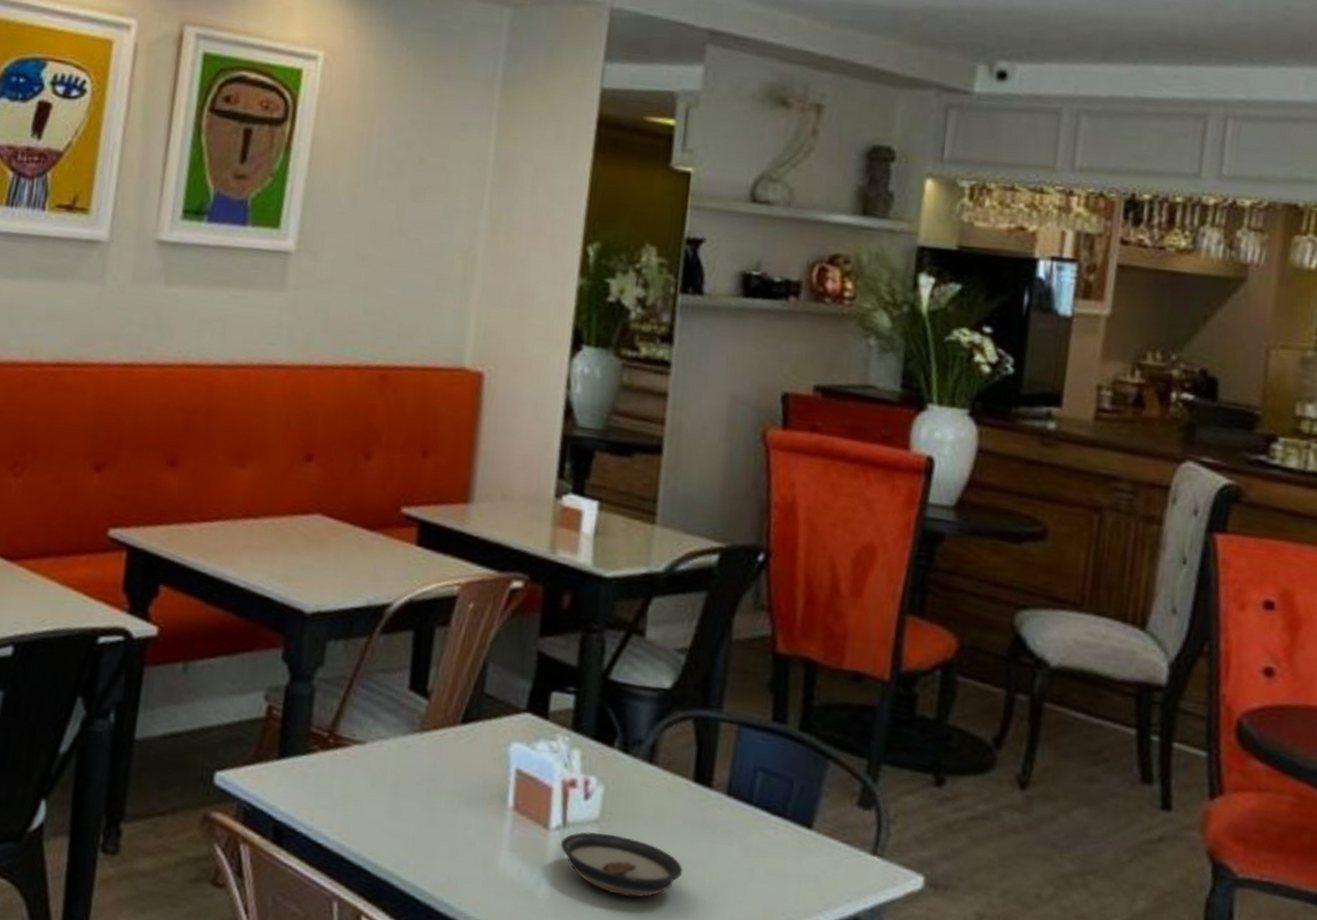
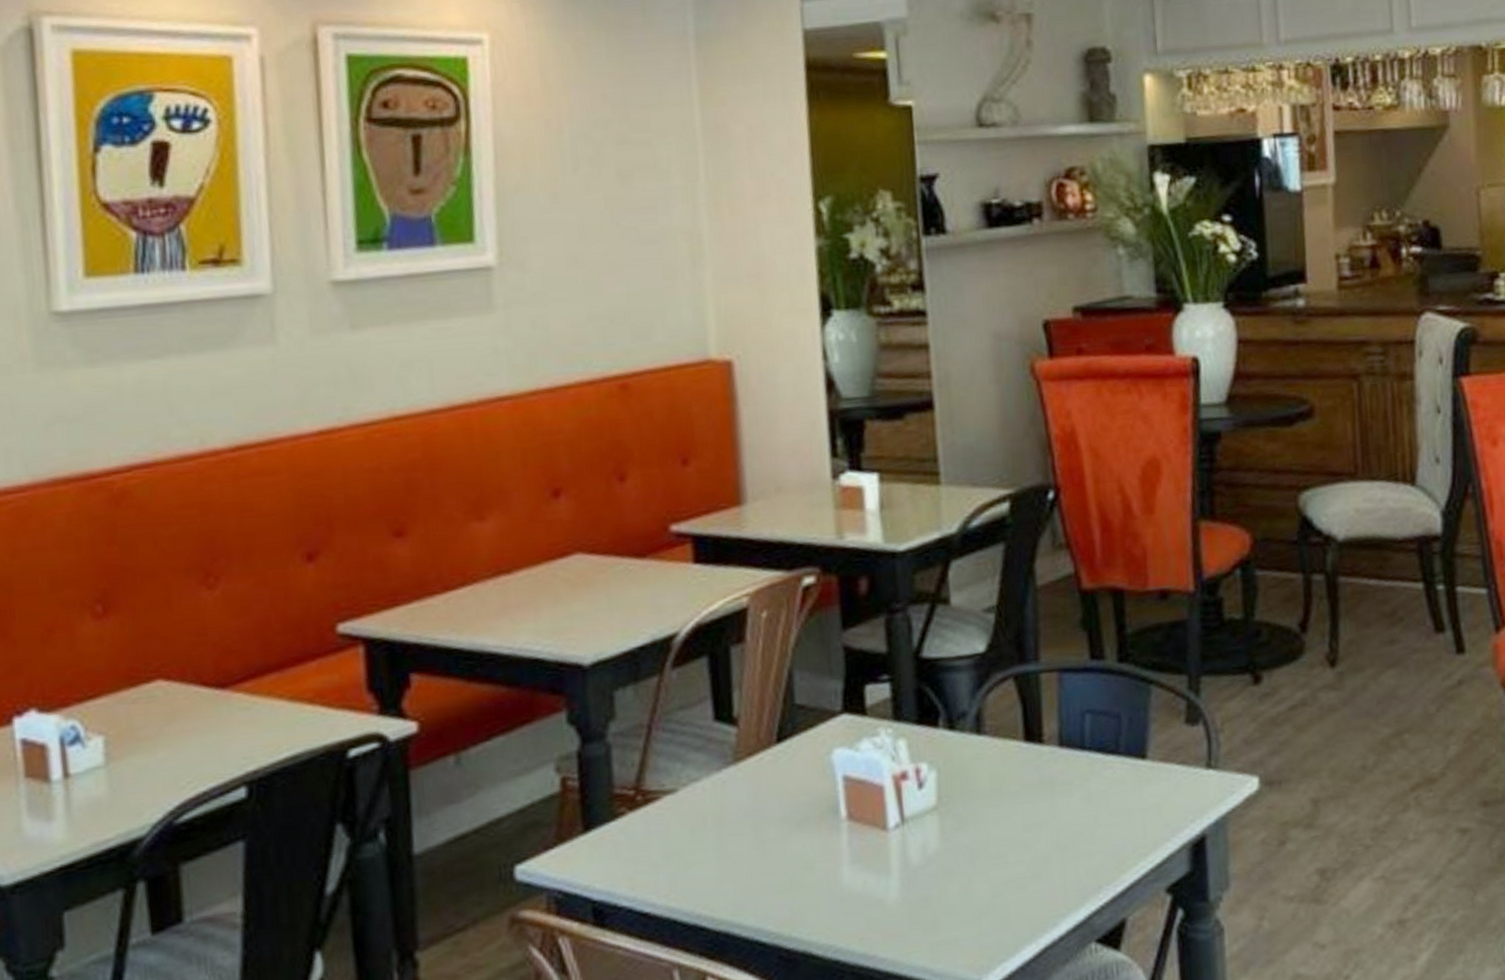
saucer: present [561,832,683,897] -> none [903,816,1030,879]

